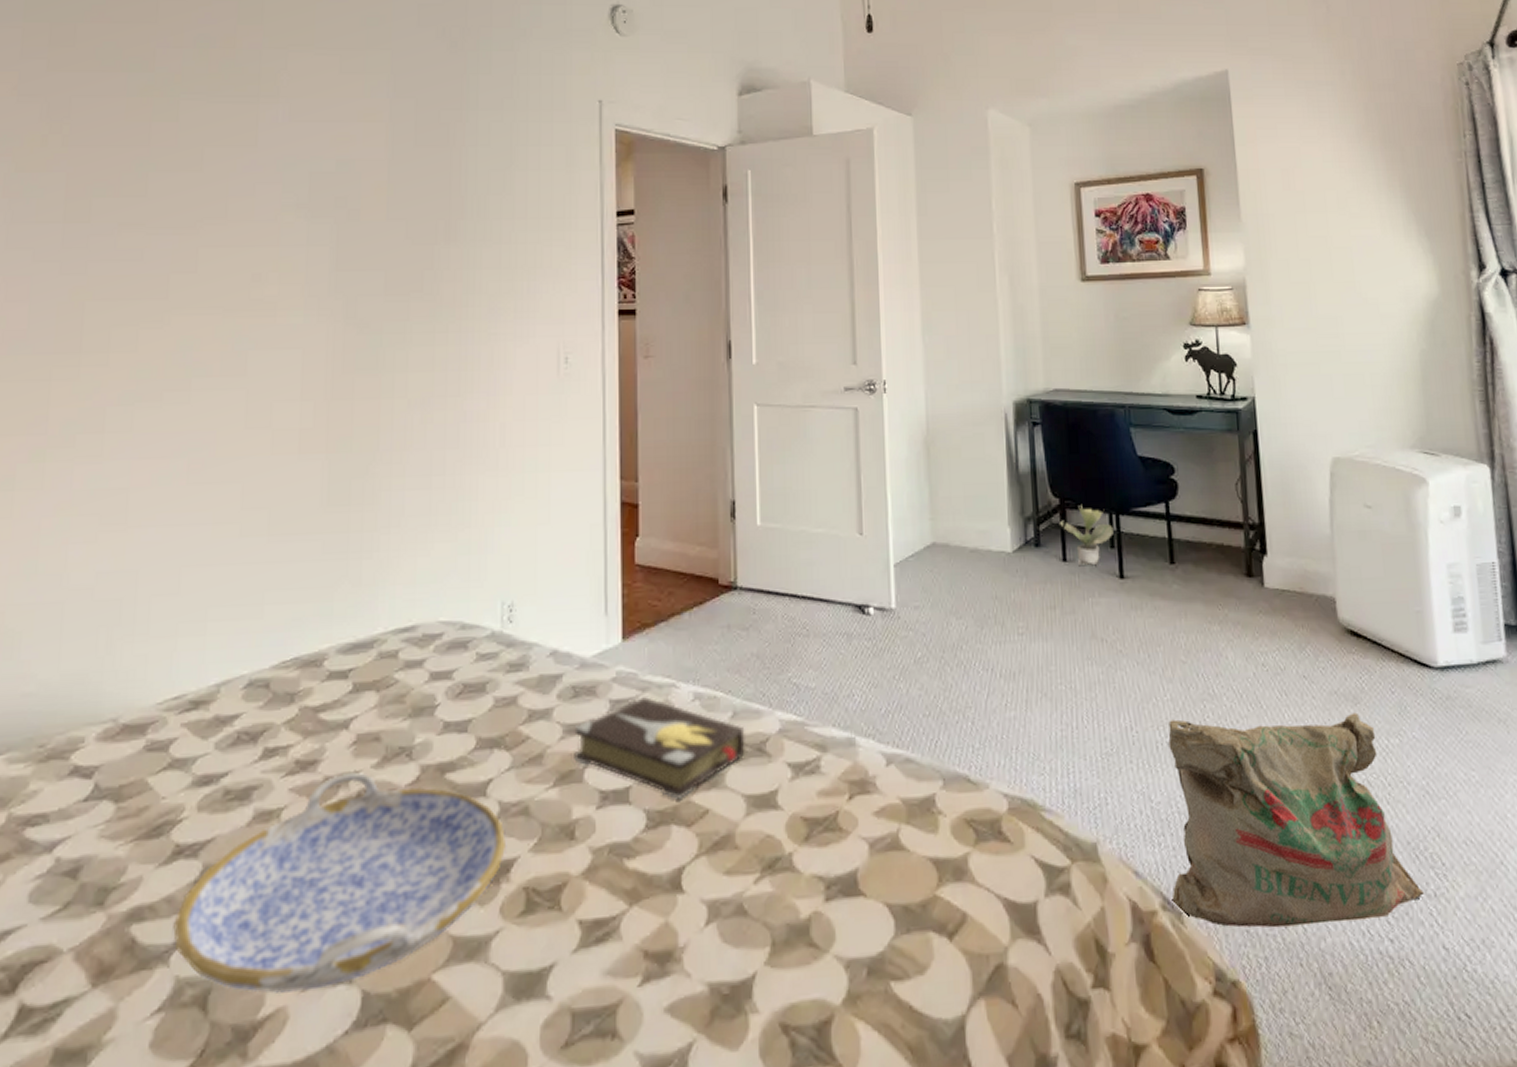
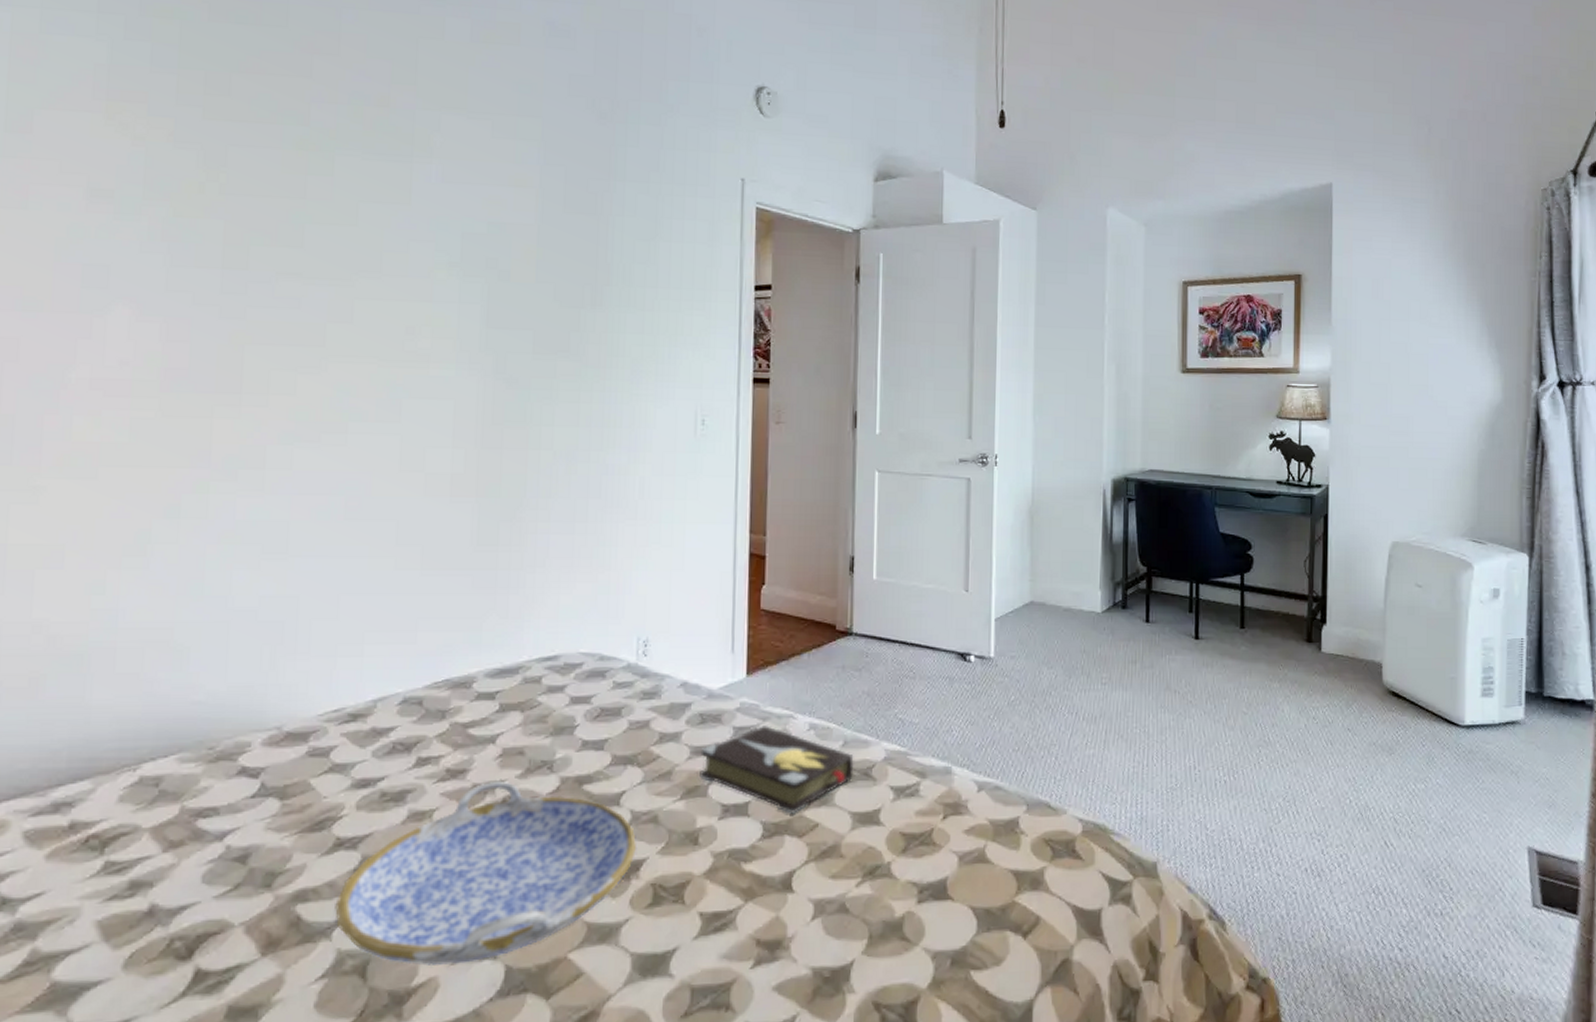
potted plant: present [1058,505,1113,566] -> none [1144,574,1193,627]
bag: present [1168,712,1425,928] -> none [1217,761,1433,937]

